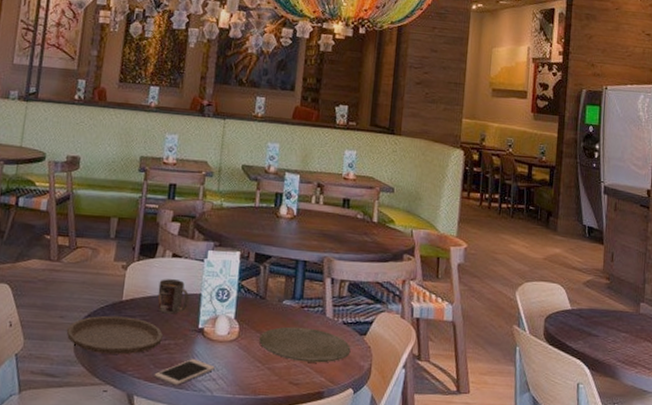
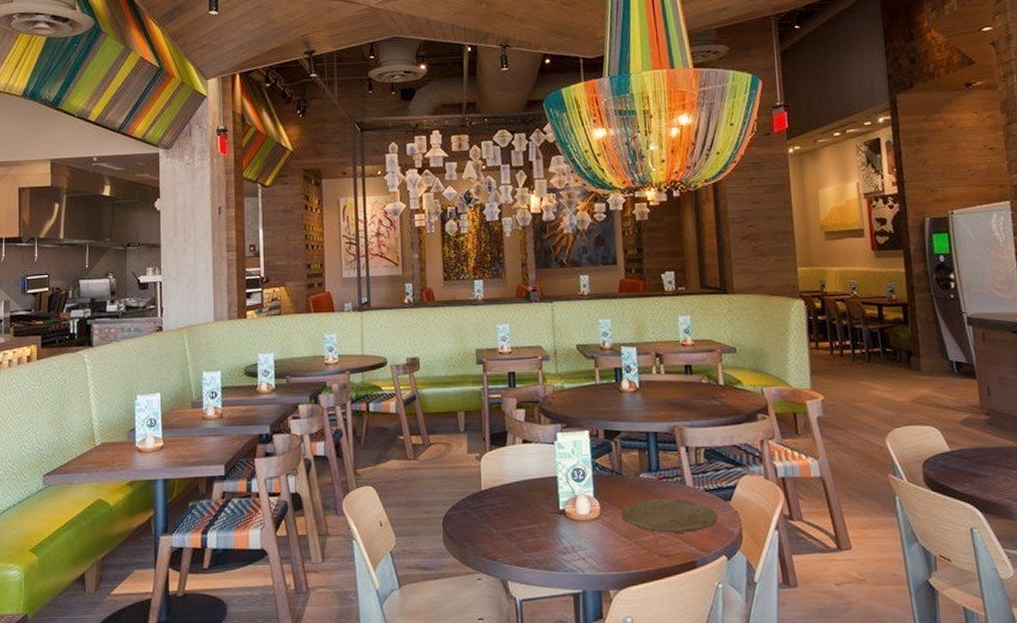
plate: present [66,315,164,355] -> none [433,506,527,543]
cell phone: present [154,359,215,386] -> none [524,540,582,568]
mug: present [157,279,189,314] -> none [514,465,545,499]

